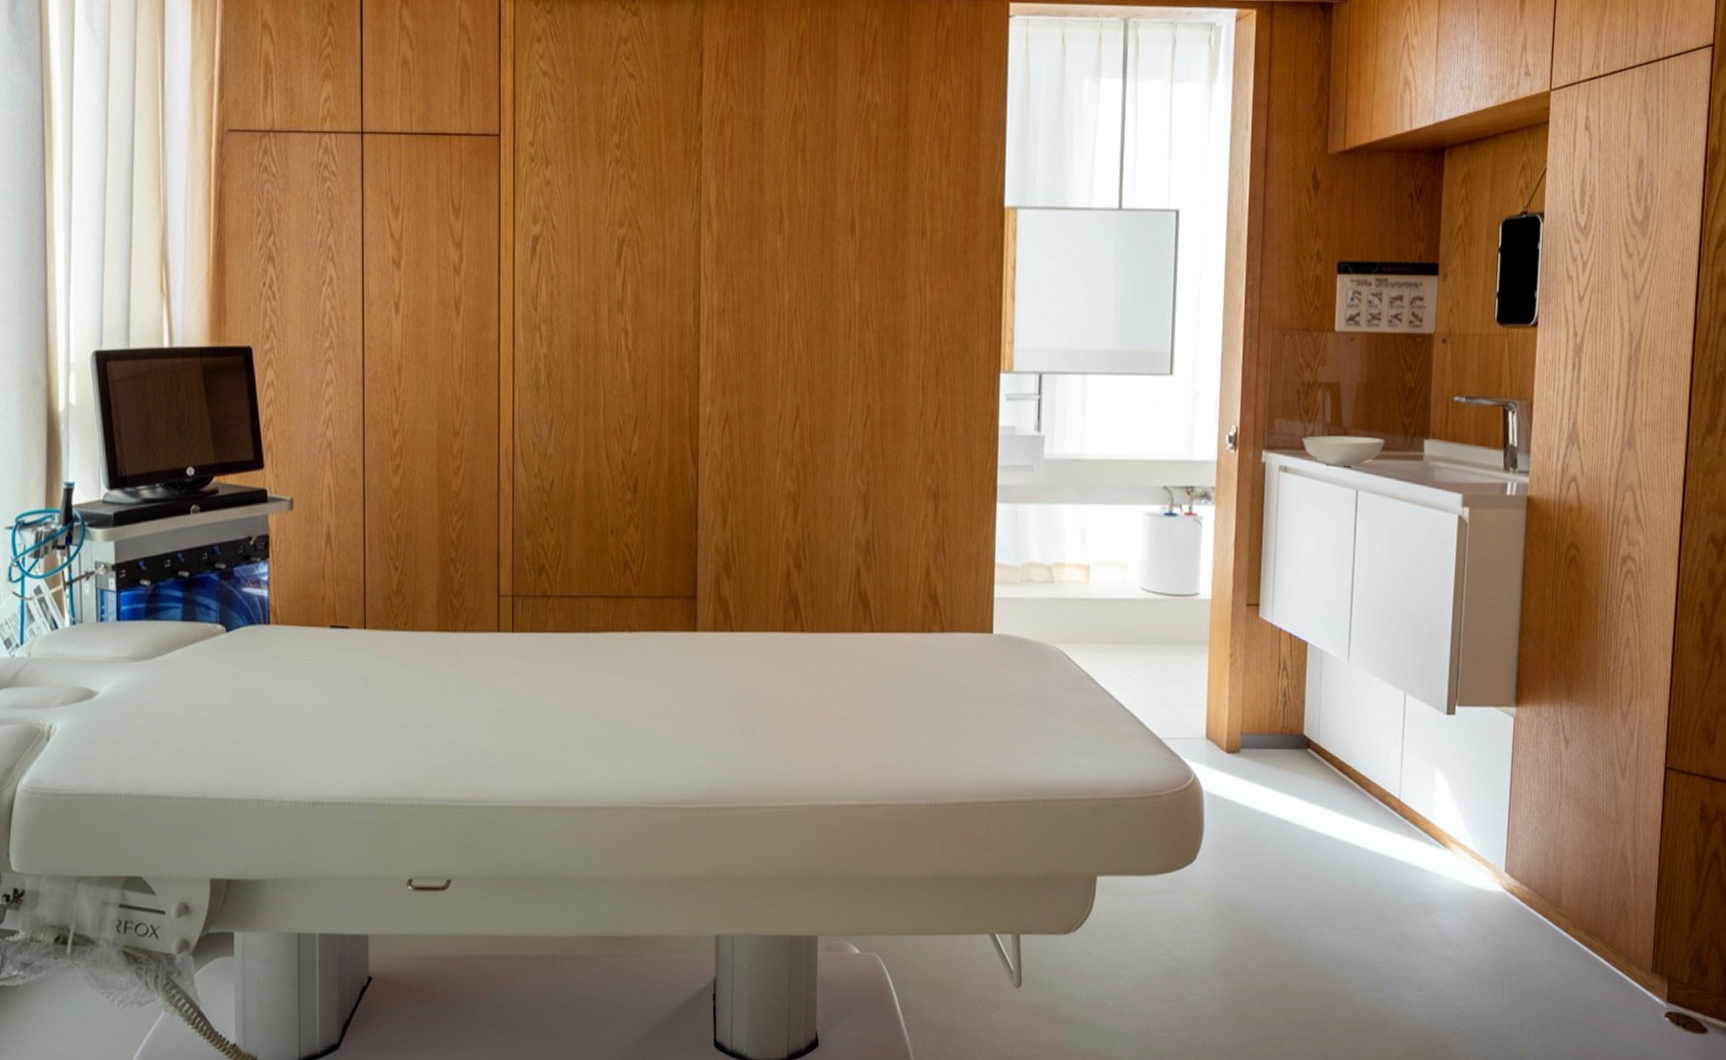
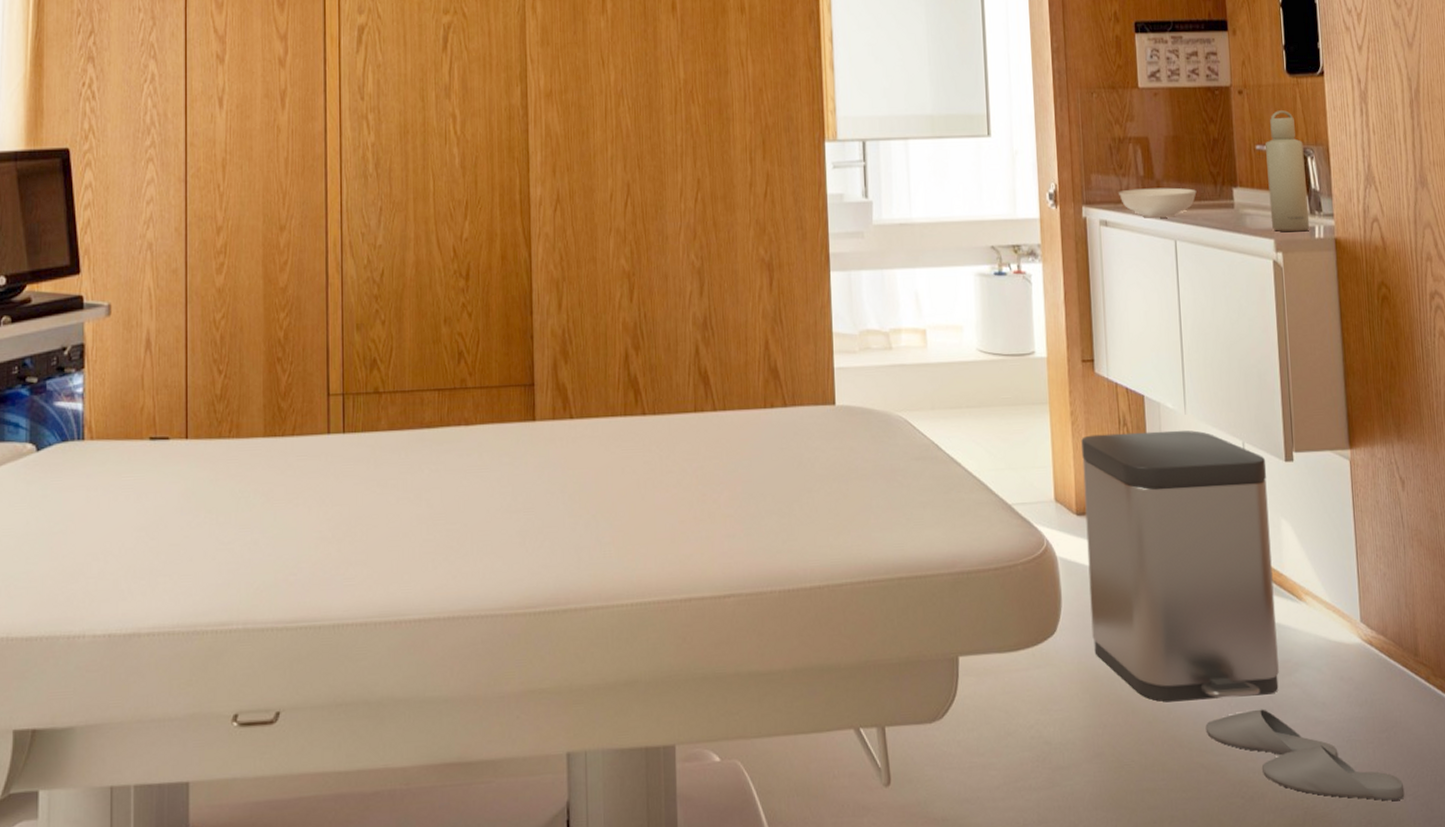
pedal bin: none [1231,677,1427,932] -> present [1081,430,1279,702]
slippers: none [1335,945,1529,1038] -> present [1205,709,1405,801]
bottle: none [1461,361,1506,488] -> present [1266,110,1310,232]

